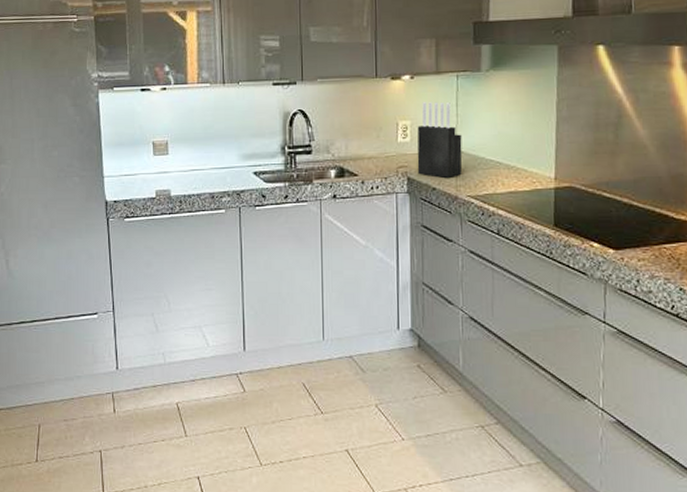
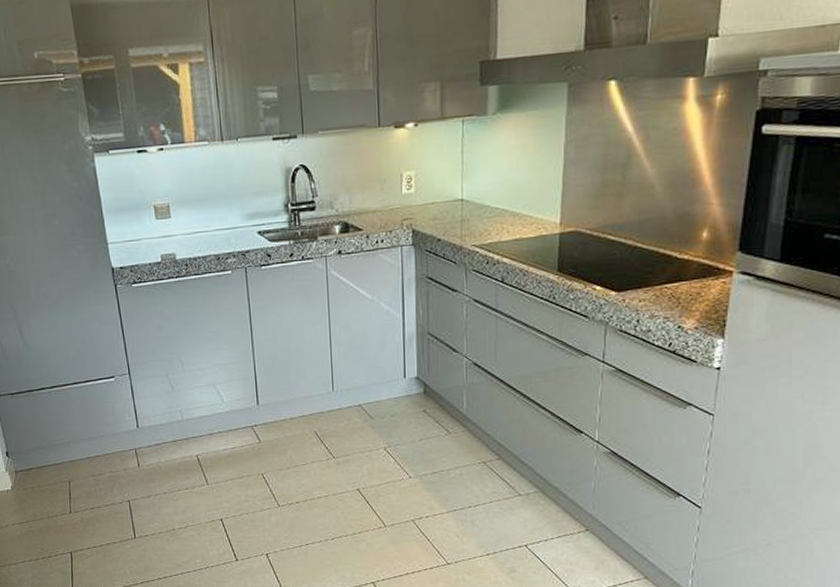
knife block: present [417,102,463,178] -> none [421,149,468,228]

